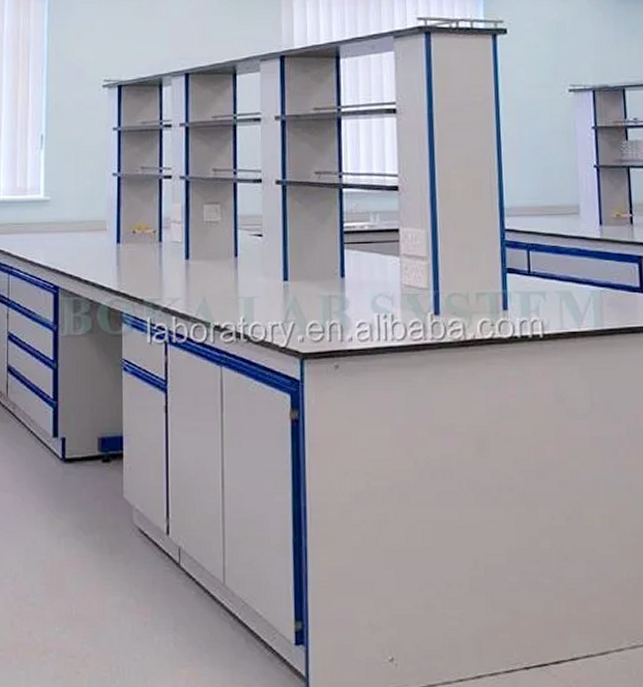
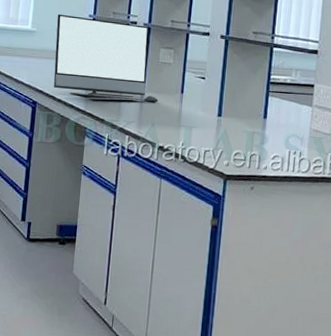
monitor: none [74,176,208,274] -> present [53,14,159,103]

